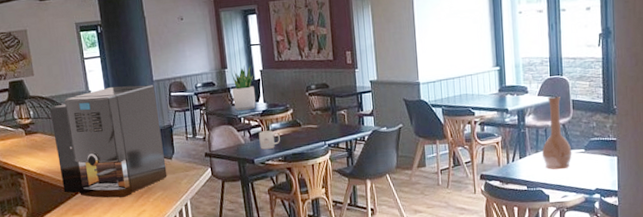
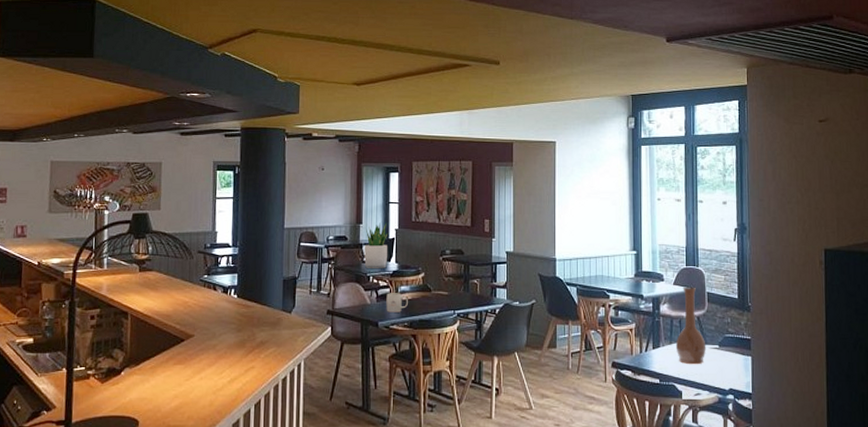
coffee machine: present [50,85,168,198] -> none [169,230,285,350]

